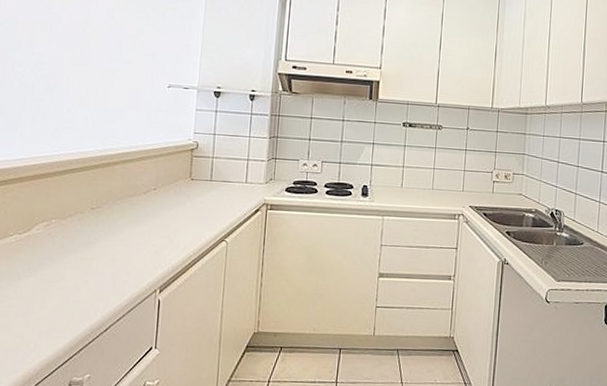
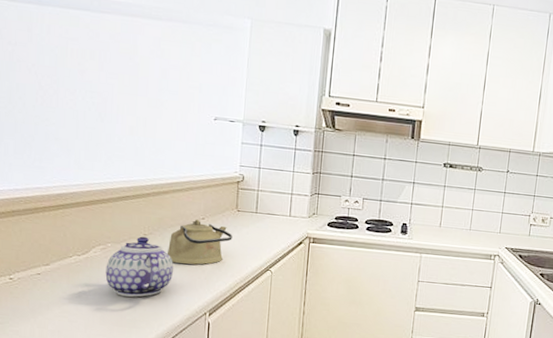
teapot: none [48,210,122,276] -> present [105,236,173,297]
kettle: none [115,190,186,238] -> present [166,219,233,265]

